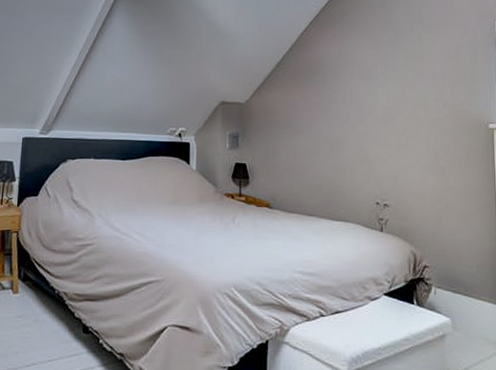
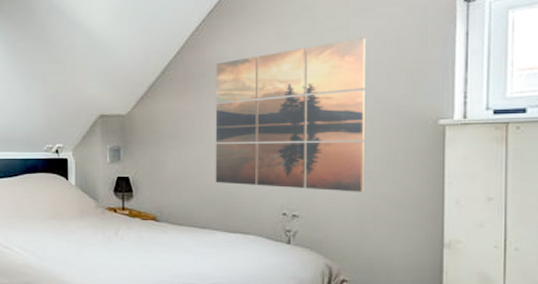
wall art: none [321,50,438,185] -> present [215,37,365,192]

